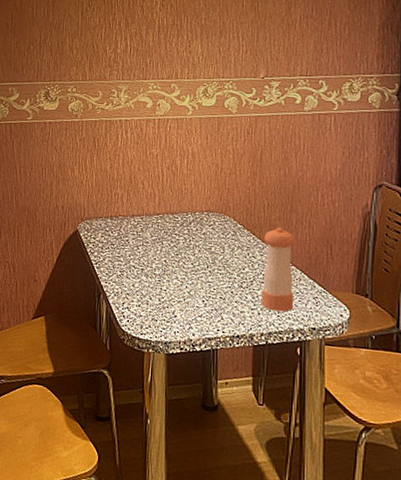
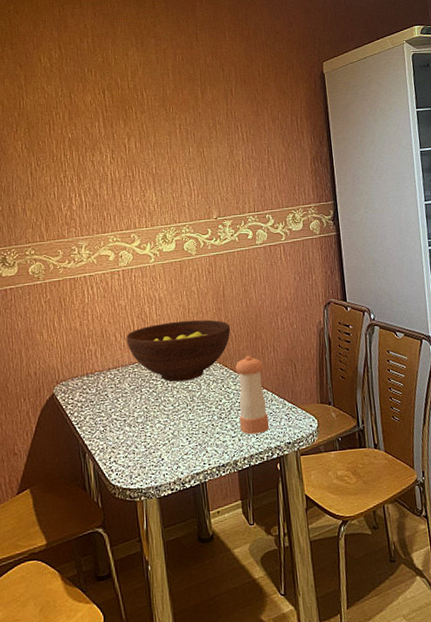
fruit bowl: none [154,178,264,242] -> present [126,320,231,382]

